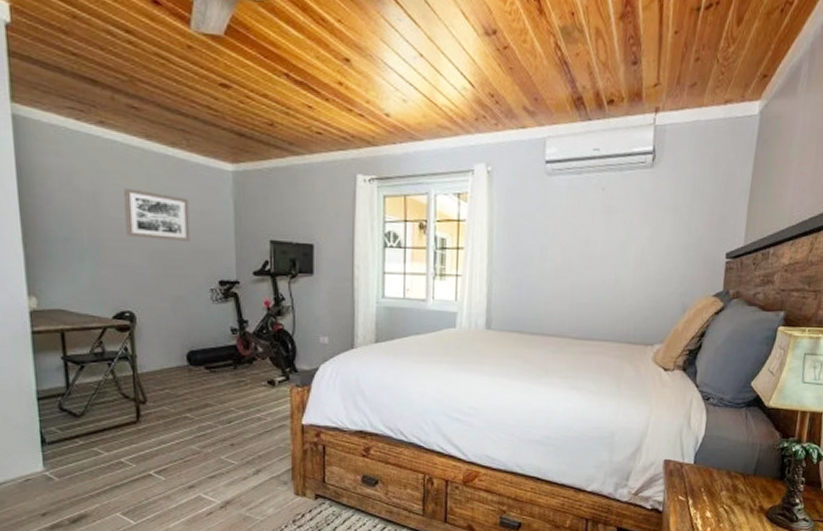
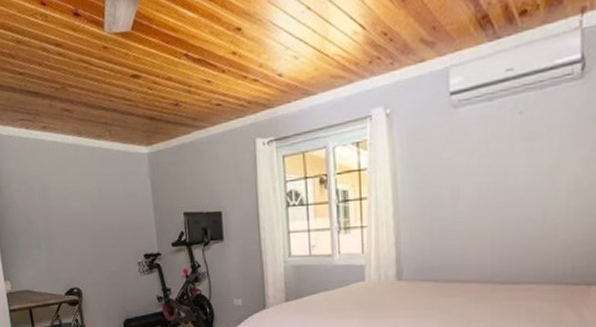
wall art: present [124,187,190,243] -> none [65,180,119,224]

